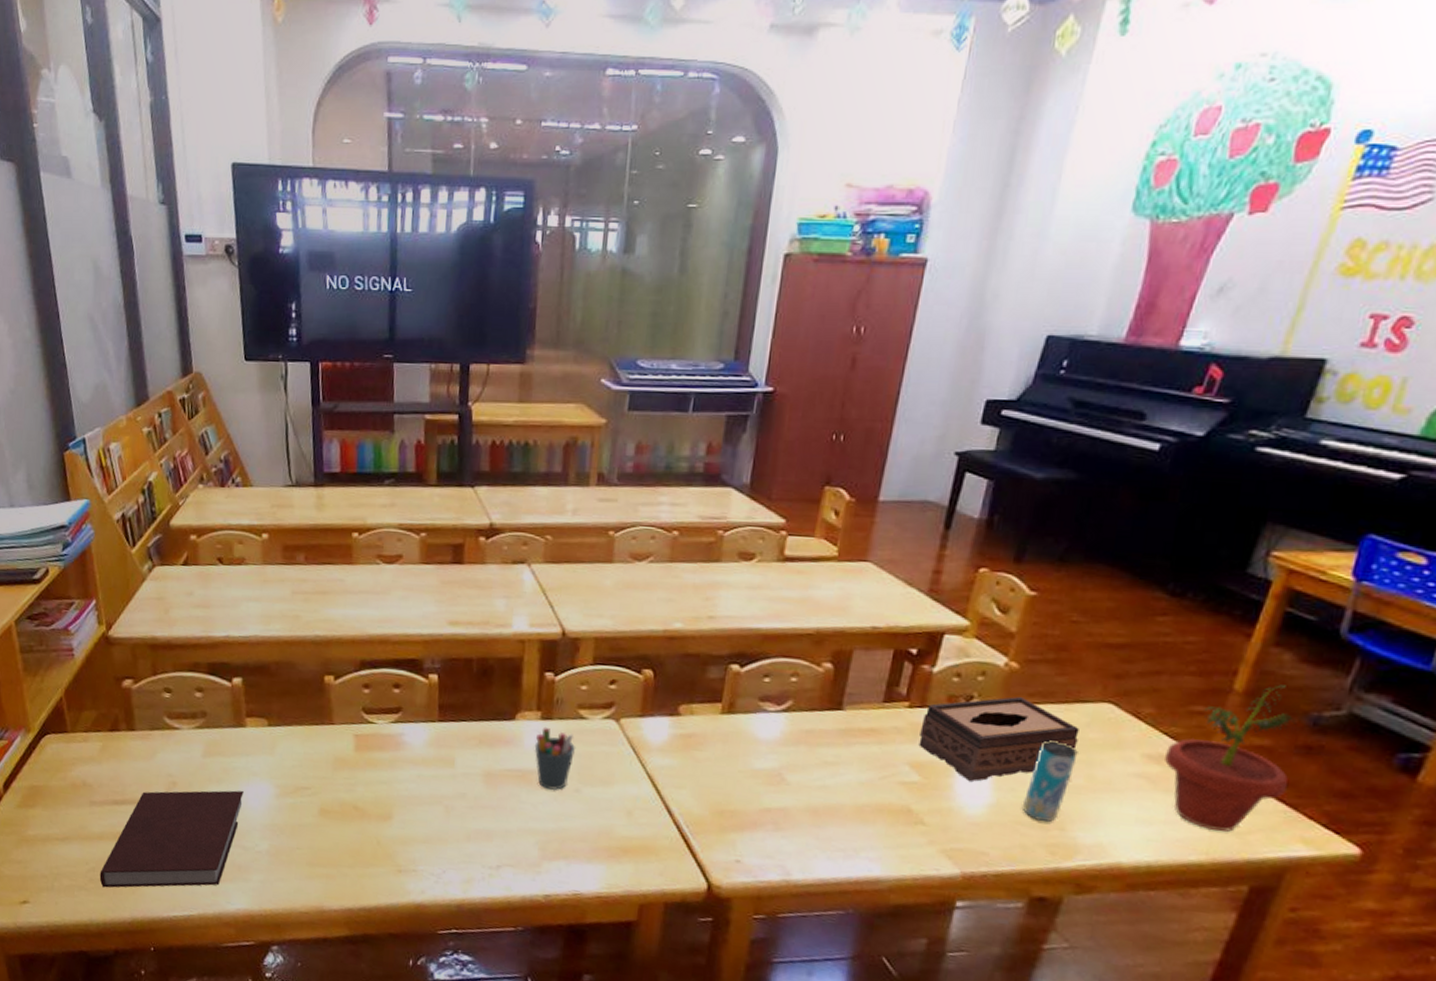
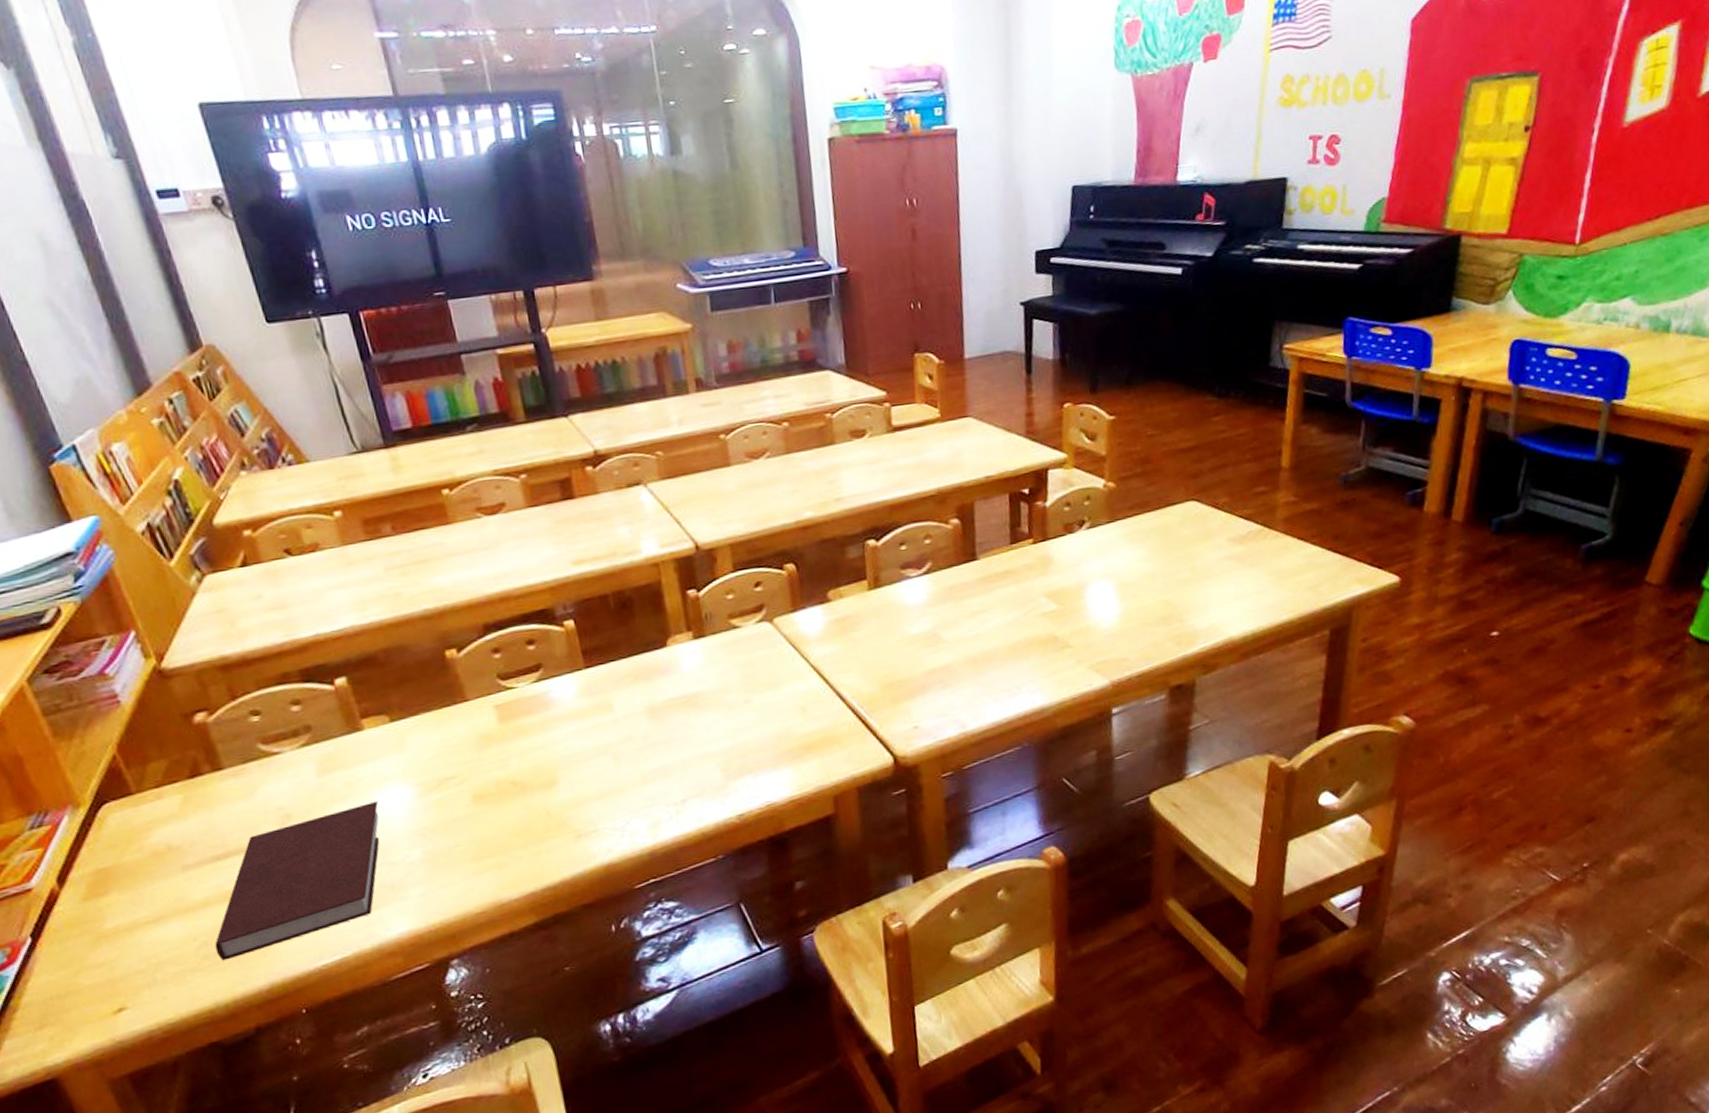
pen holder: present [534,726,576,791] -> none [693,645,736,708]
tissue box: present [919,697,1079,781] -> none [1047,512,1177,598]
beverage can: present [1022,740,1078,822] -> none [1145,543,1179,618]
potted plant: present [1163,684,1298,832] -> none [1244,455,1338,590]

